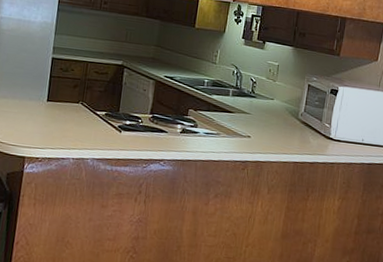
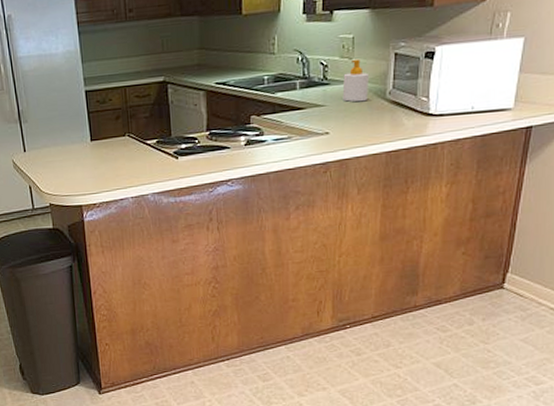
soap bottle: none [264,82,288,117] -> present [342,59,370,102]

